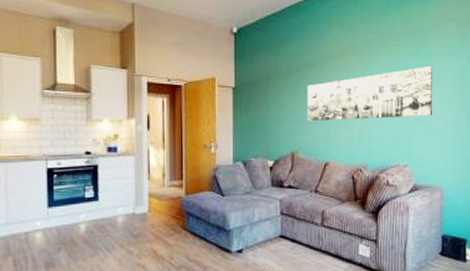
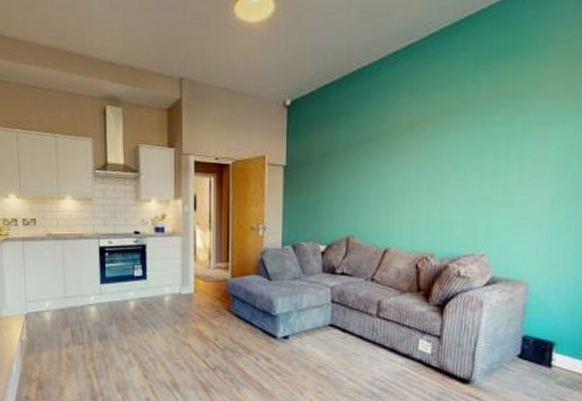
wall art: present [307,67,433,122] -> none [366,138,529,204]

